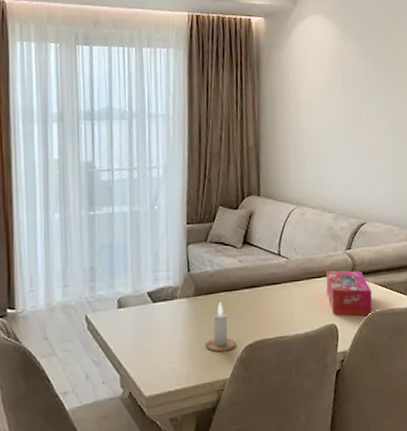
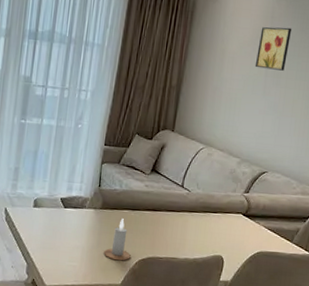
tissue box: present [326,270,372,316] -> none [219,208,261,254]
wall art: none [332,67,364,114] -> present [254,27,292,71]

